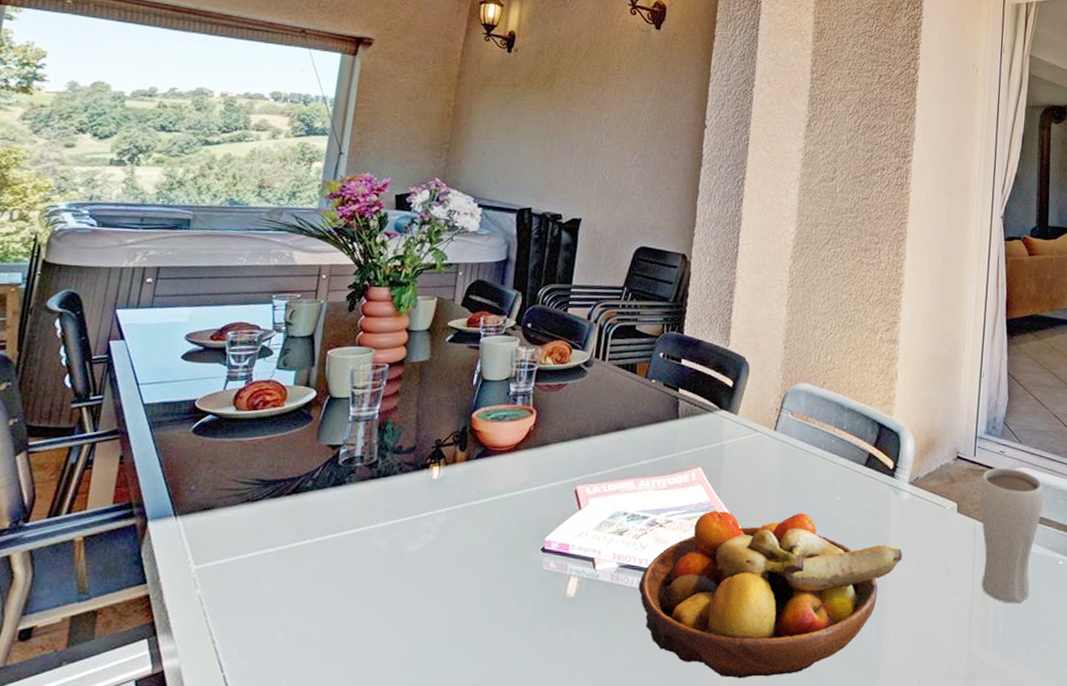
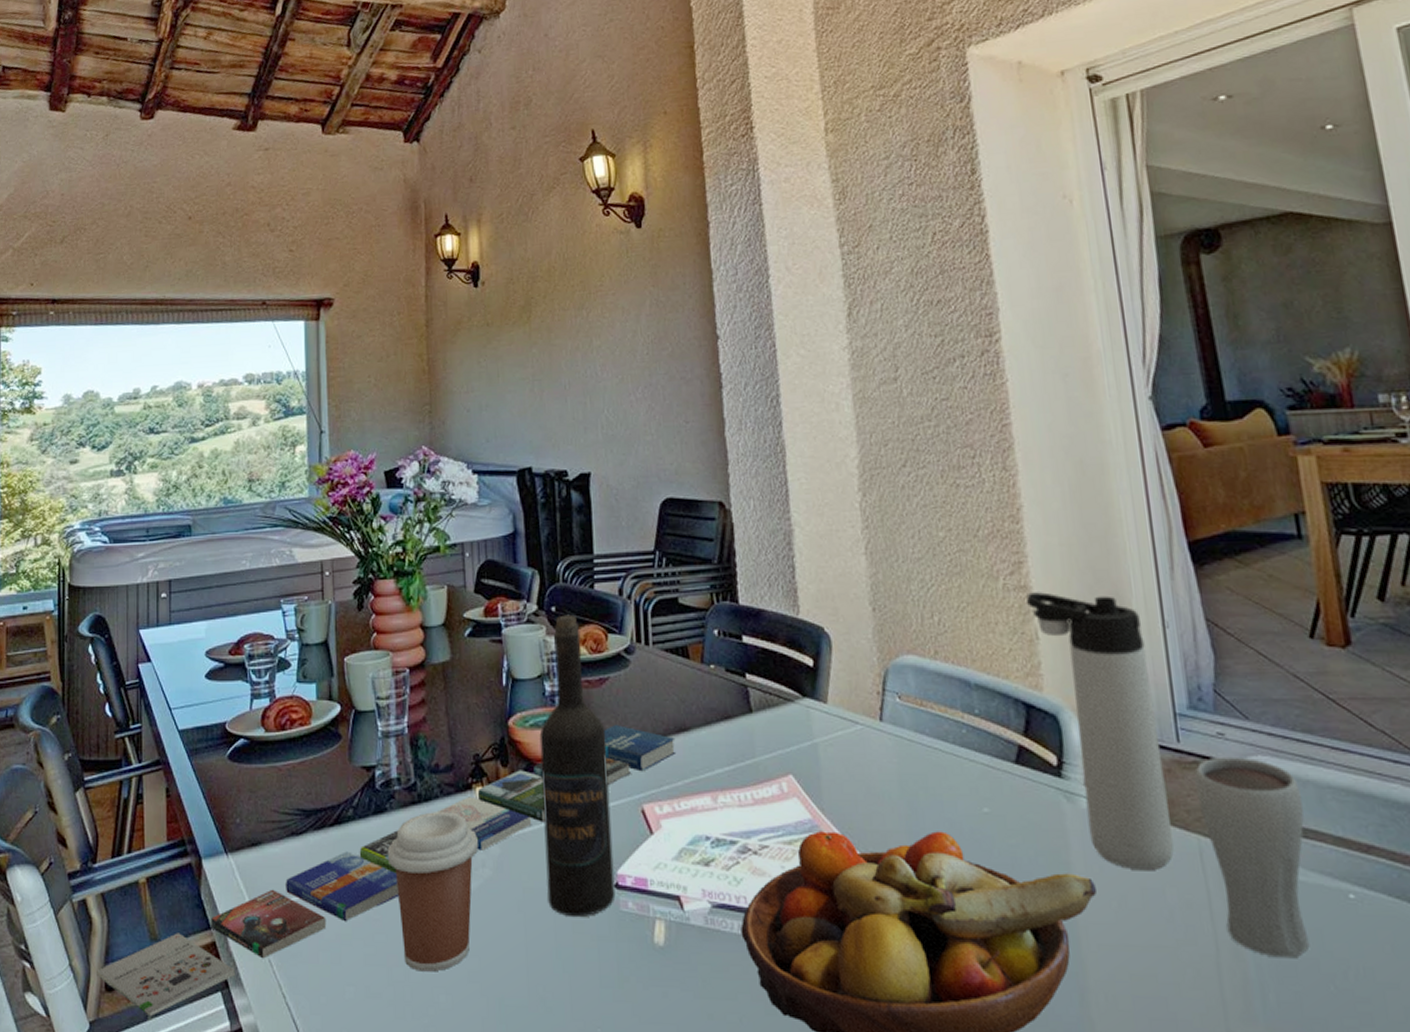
book: none [9,422,613,663] -> present [95,725,677,1017]
coffee cup: none [338,486,428,619] -> present [387,812,479,972]
wine bottle: none [481,331,556,575] -> present [539,614,616,918]
thermos bottle: none [893,345,966,543] -> present [1025,592,1175,870]

